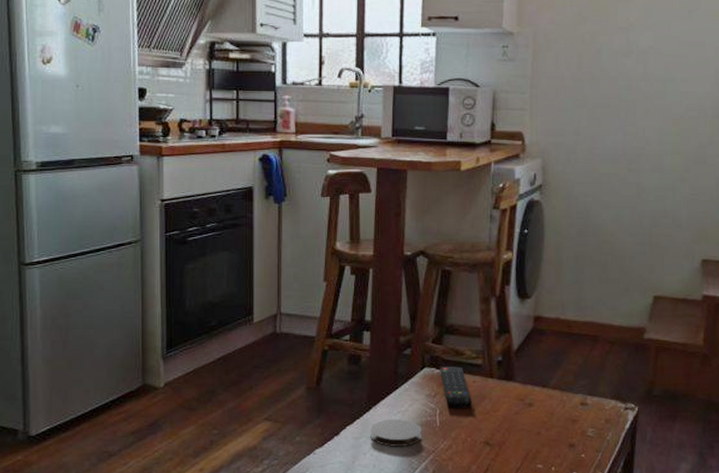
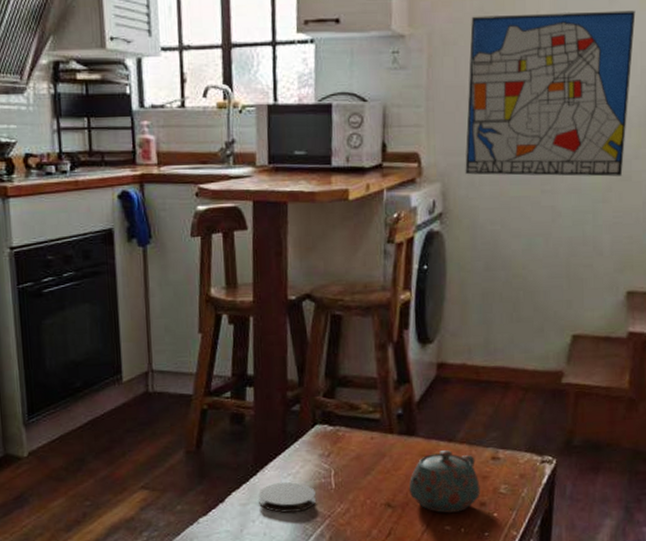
remote control: present [440,366,472,409] -> none [333,422,370,469]
teapot: none [506,395,570,453] -> present [408,450,480,513]
wall art: none [563,19,711,159] -> present [465,10,636,177]

